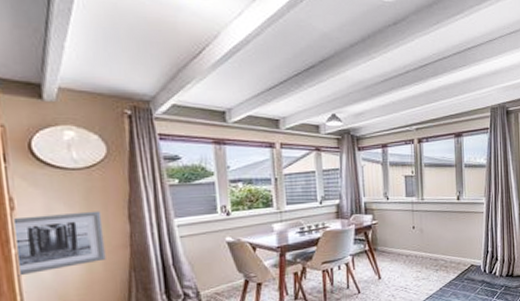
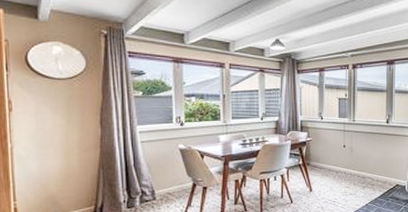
wall art: present [14,211,106,277] -> none [11,115,81,167]

